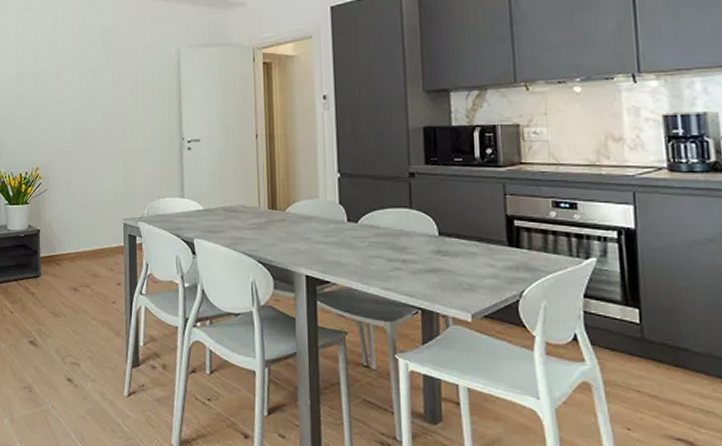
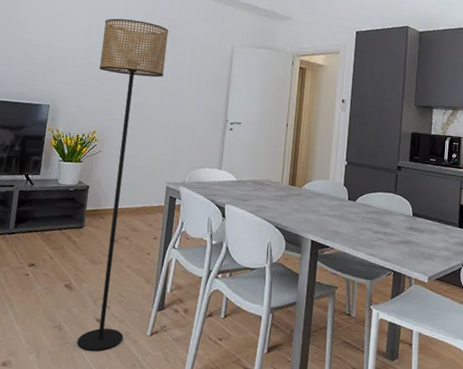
floor lamp: none [32,35,103,415] -> present [77,18,169,351]

